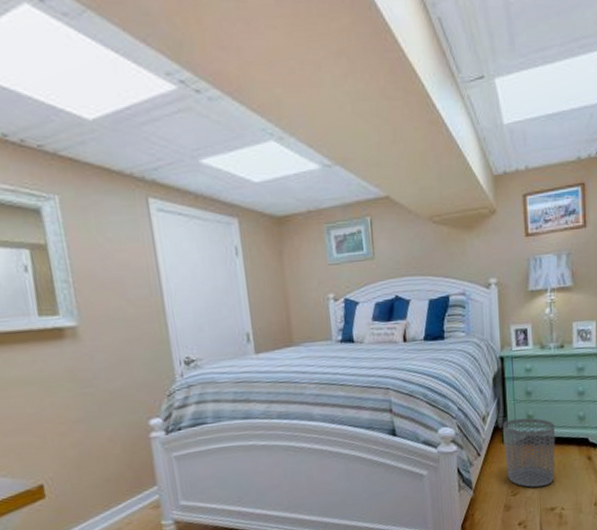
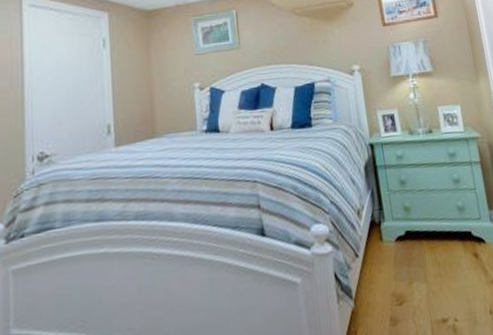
waste bin: present [503,417,555,488] -> none [379,210,442,294]

